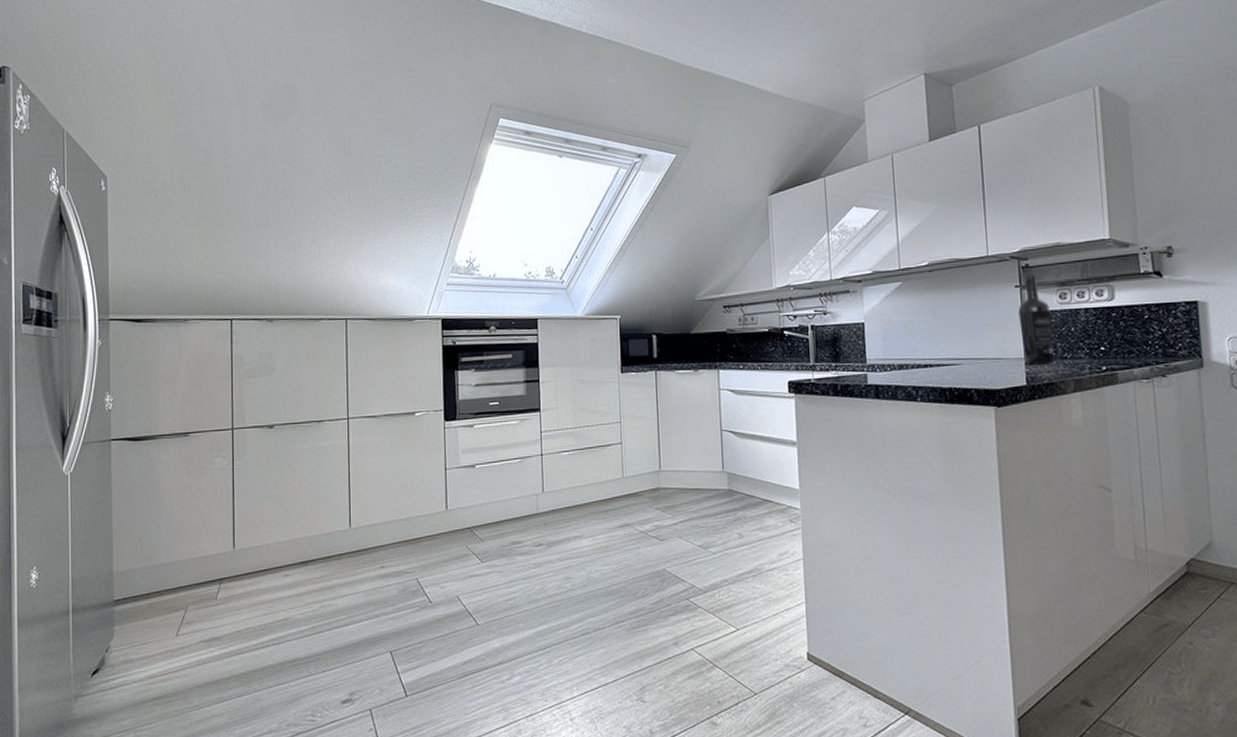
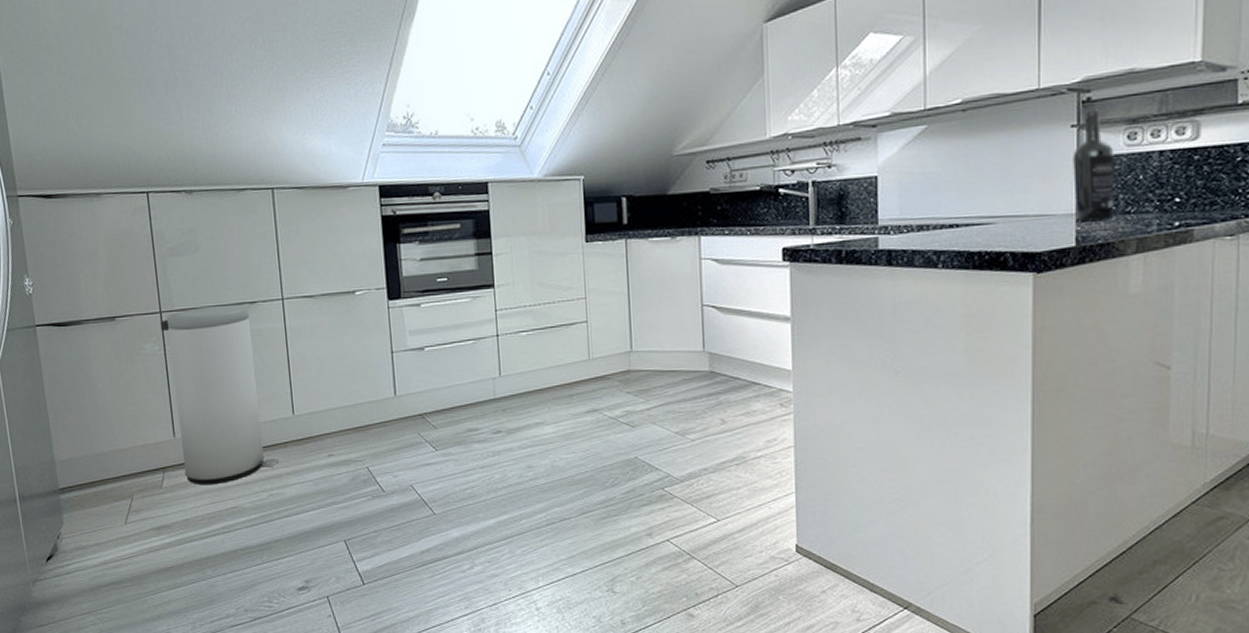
pedal bin: none [231,422,334,597] -> present [160,304,280,485]

